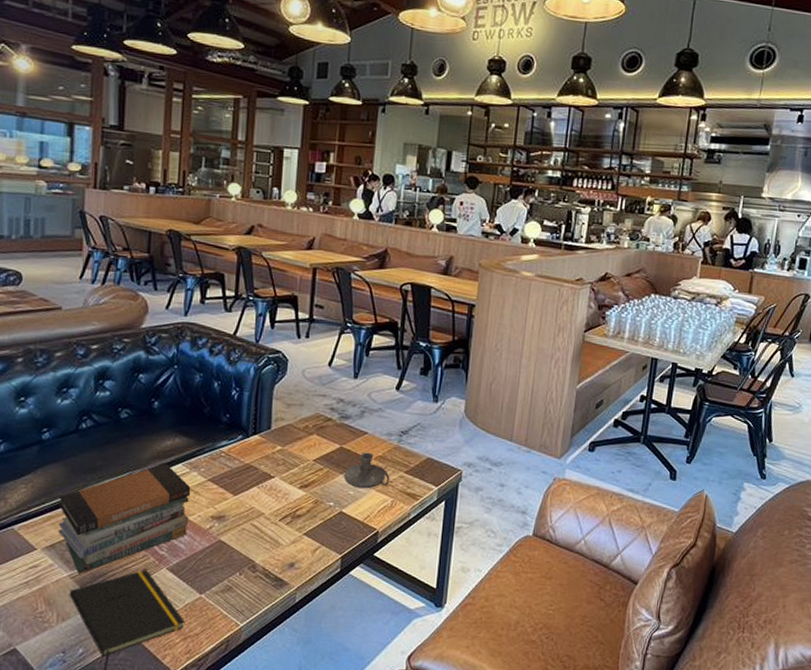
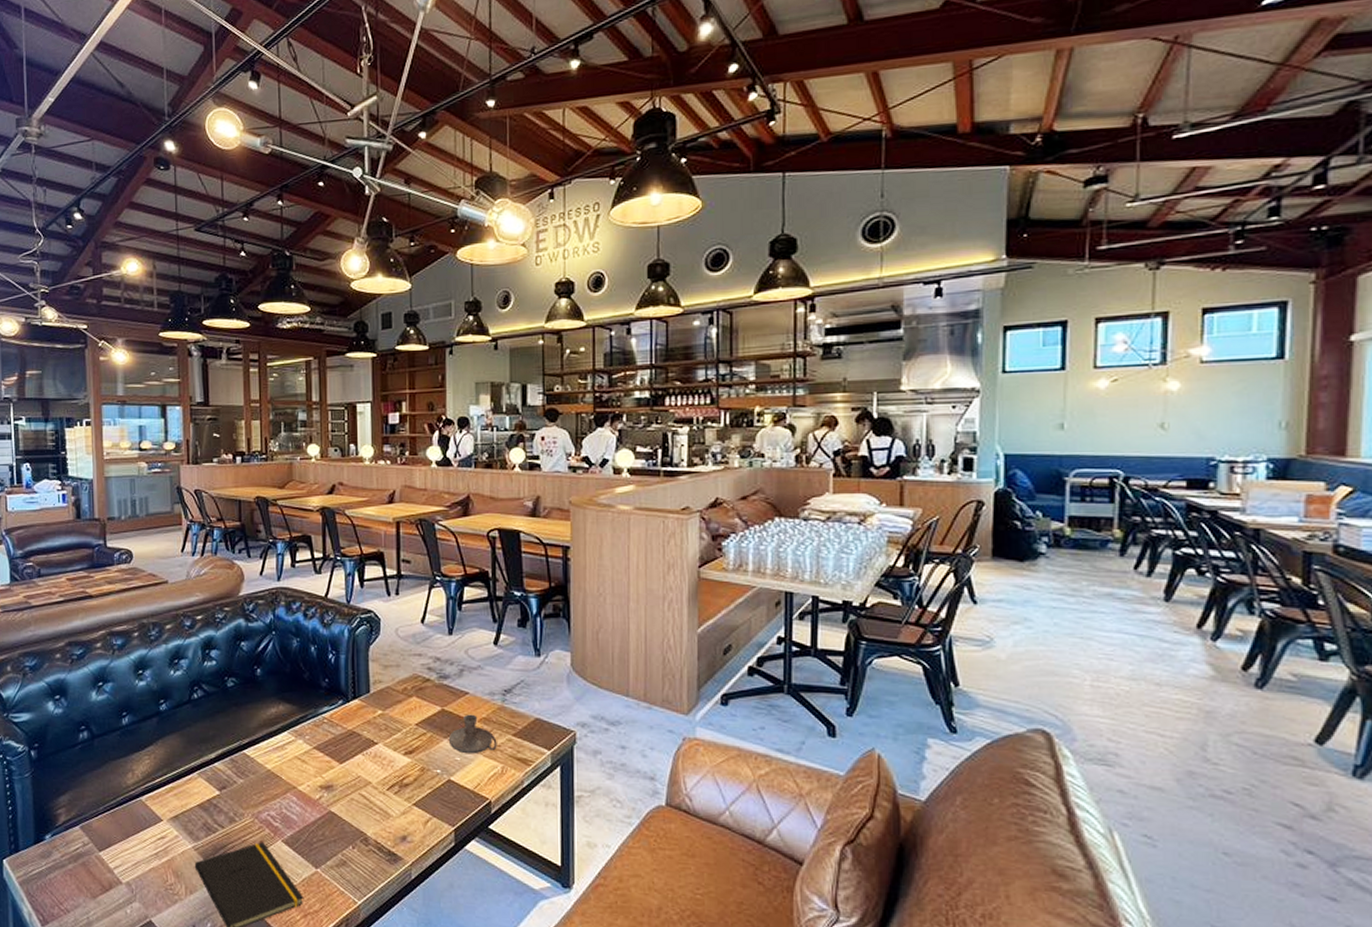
book stack: present [58,464,191,575] -> none [179,732,299,847]

